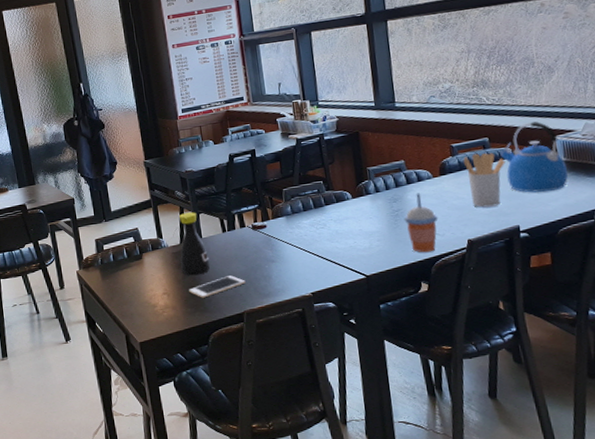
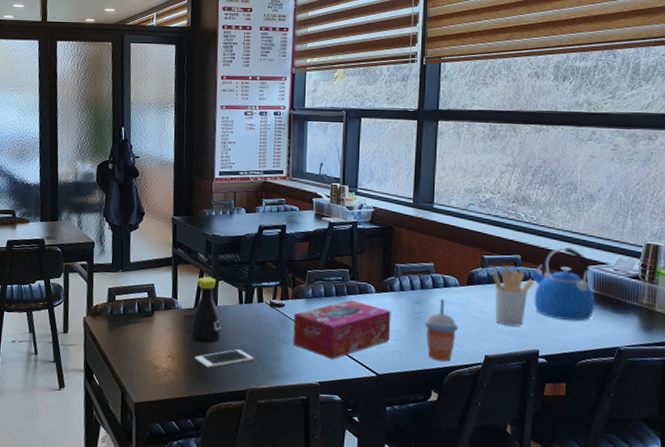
tissue box: none [276,209,374,269] -> present [293,300,391,359]

